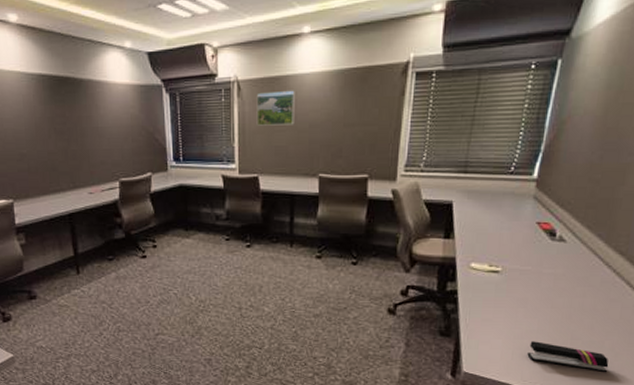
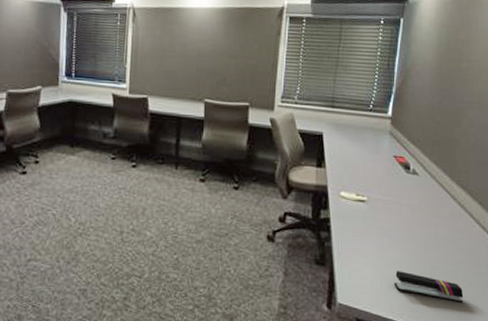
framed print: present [256,90,295,126] -> none [149,20,185,52]

